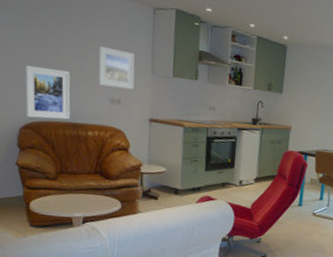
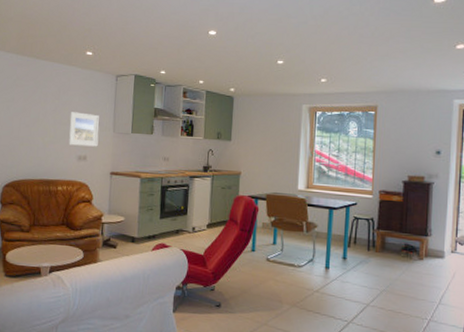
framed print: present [24,65,71,120] -> none [8,132,46,177]

